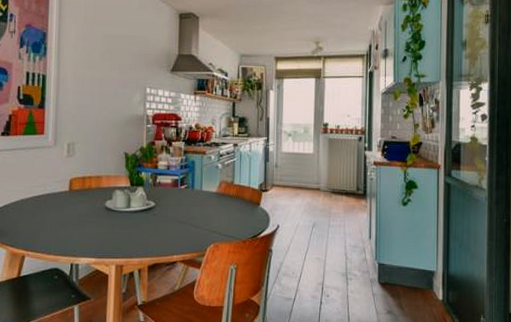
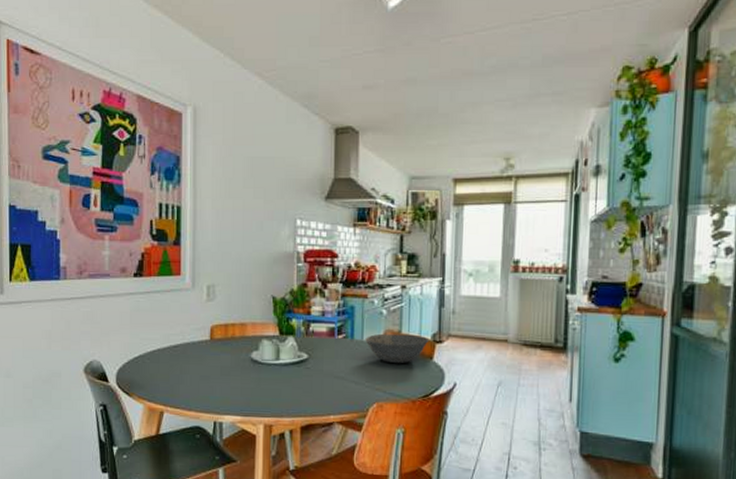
bowl: none [204,184,257,210] -> present [365,333,429,364]

